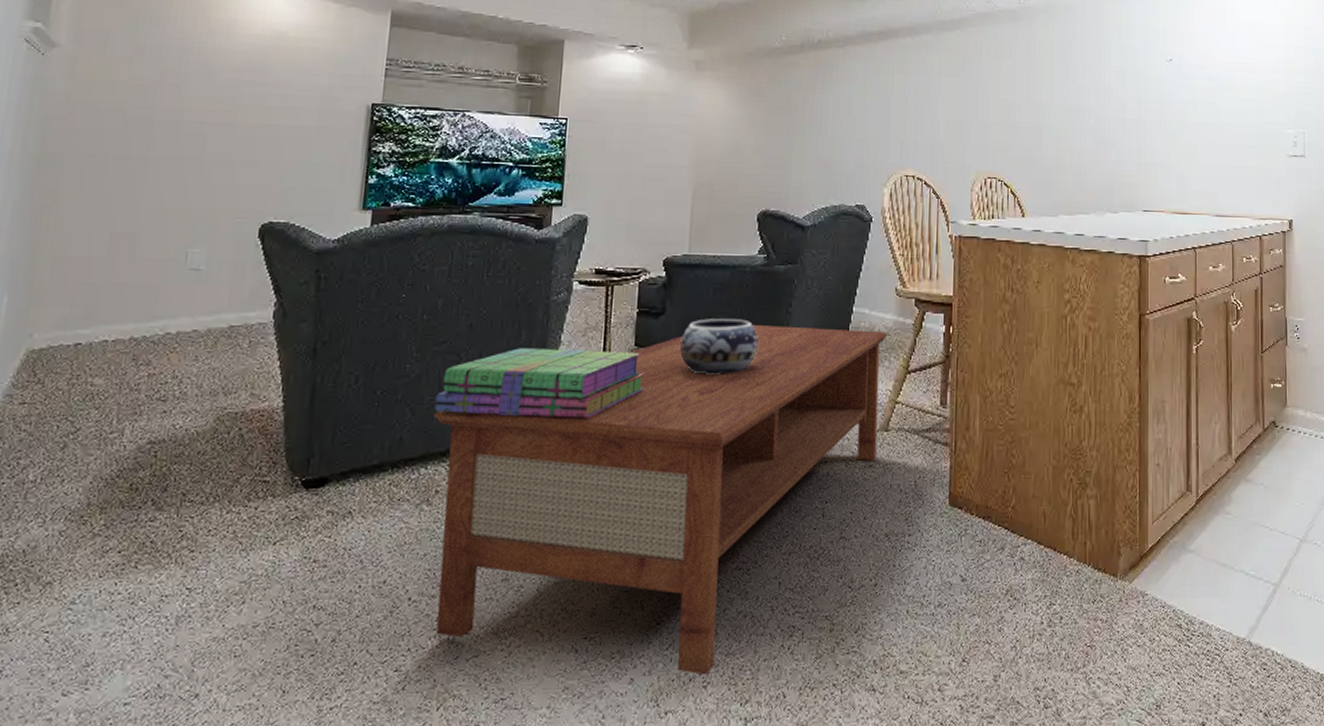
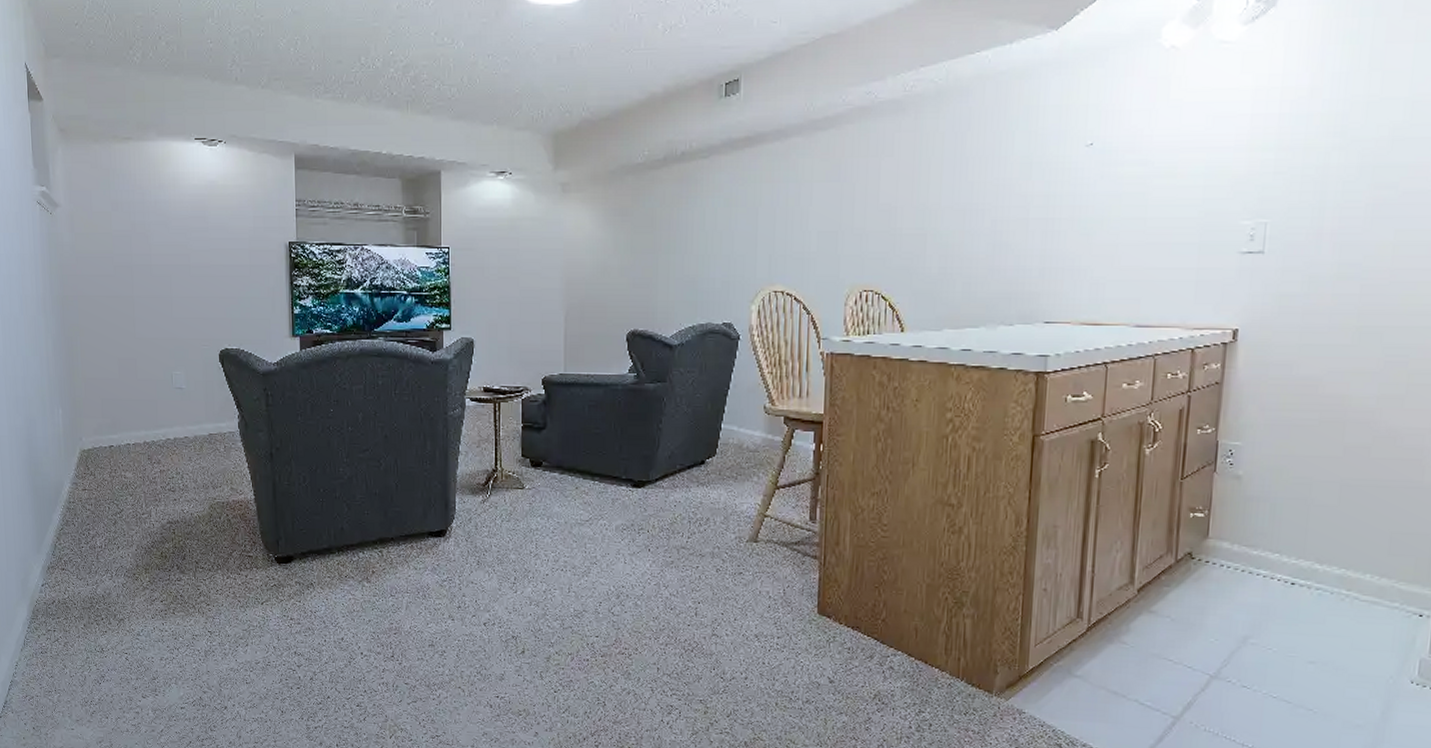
coffee table: present [433,325,888,676] -> none [364,440,757,737]
stack of books: present [434,348,645,418] -> none [364,456,532,518]
decorative bowl: present [680,319,758,374] -> none [561,433,631,485]

